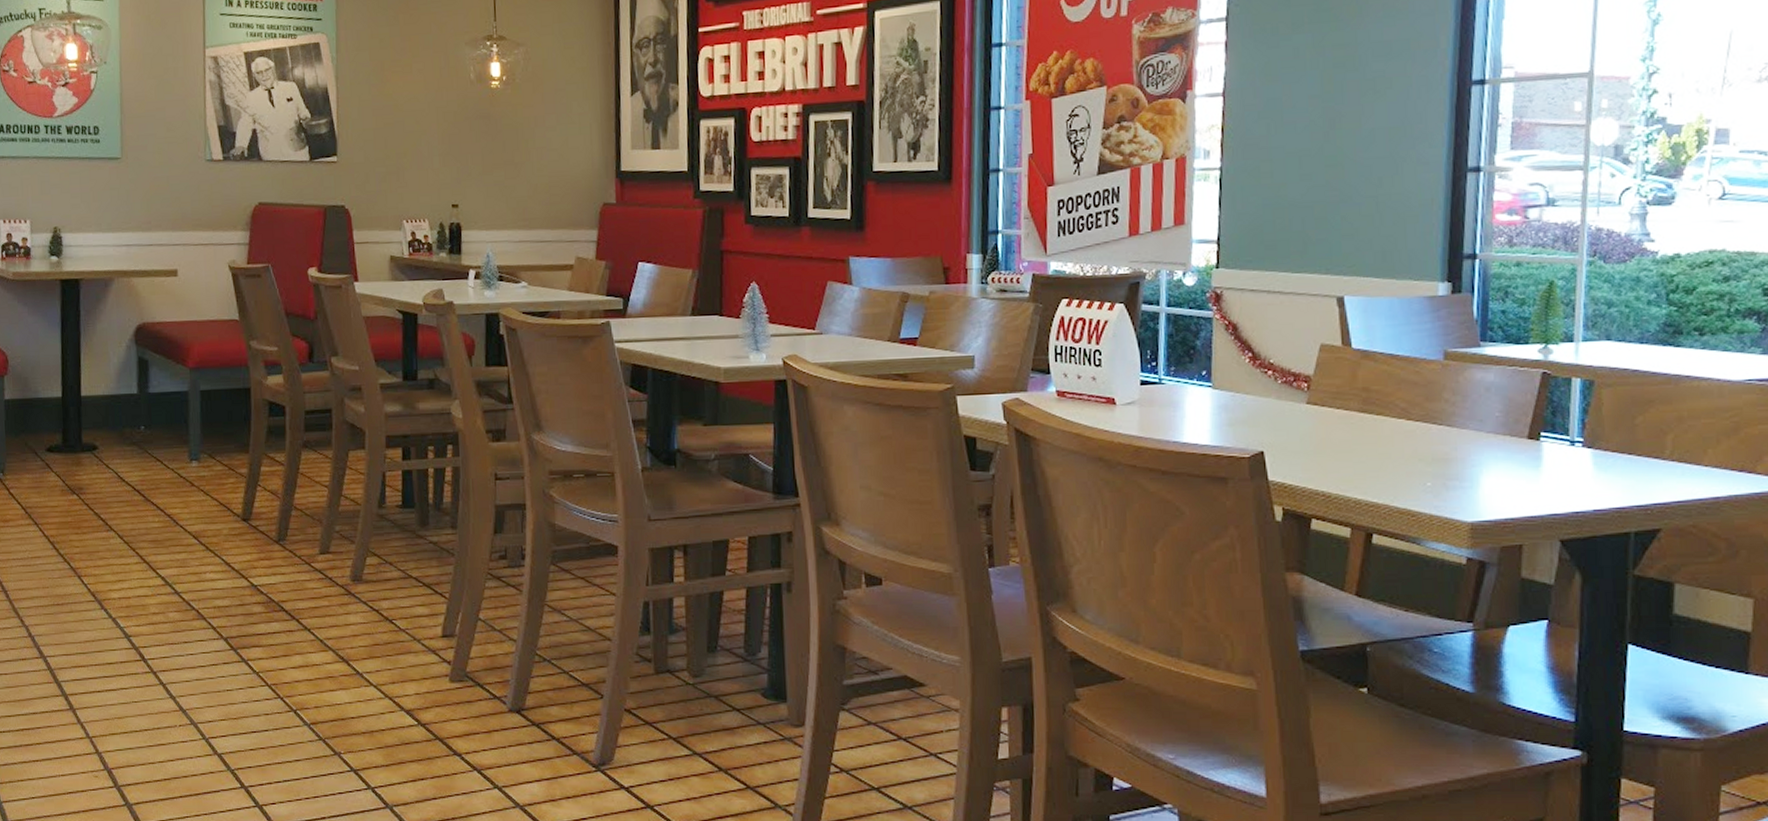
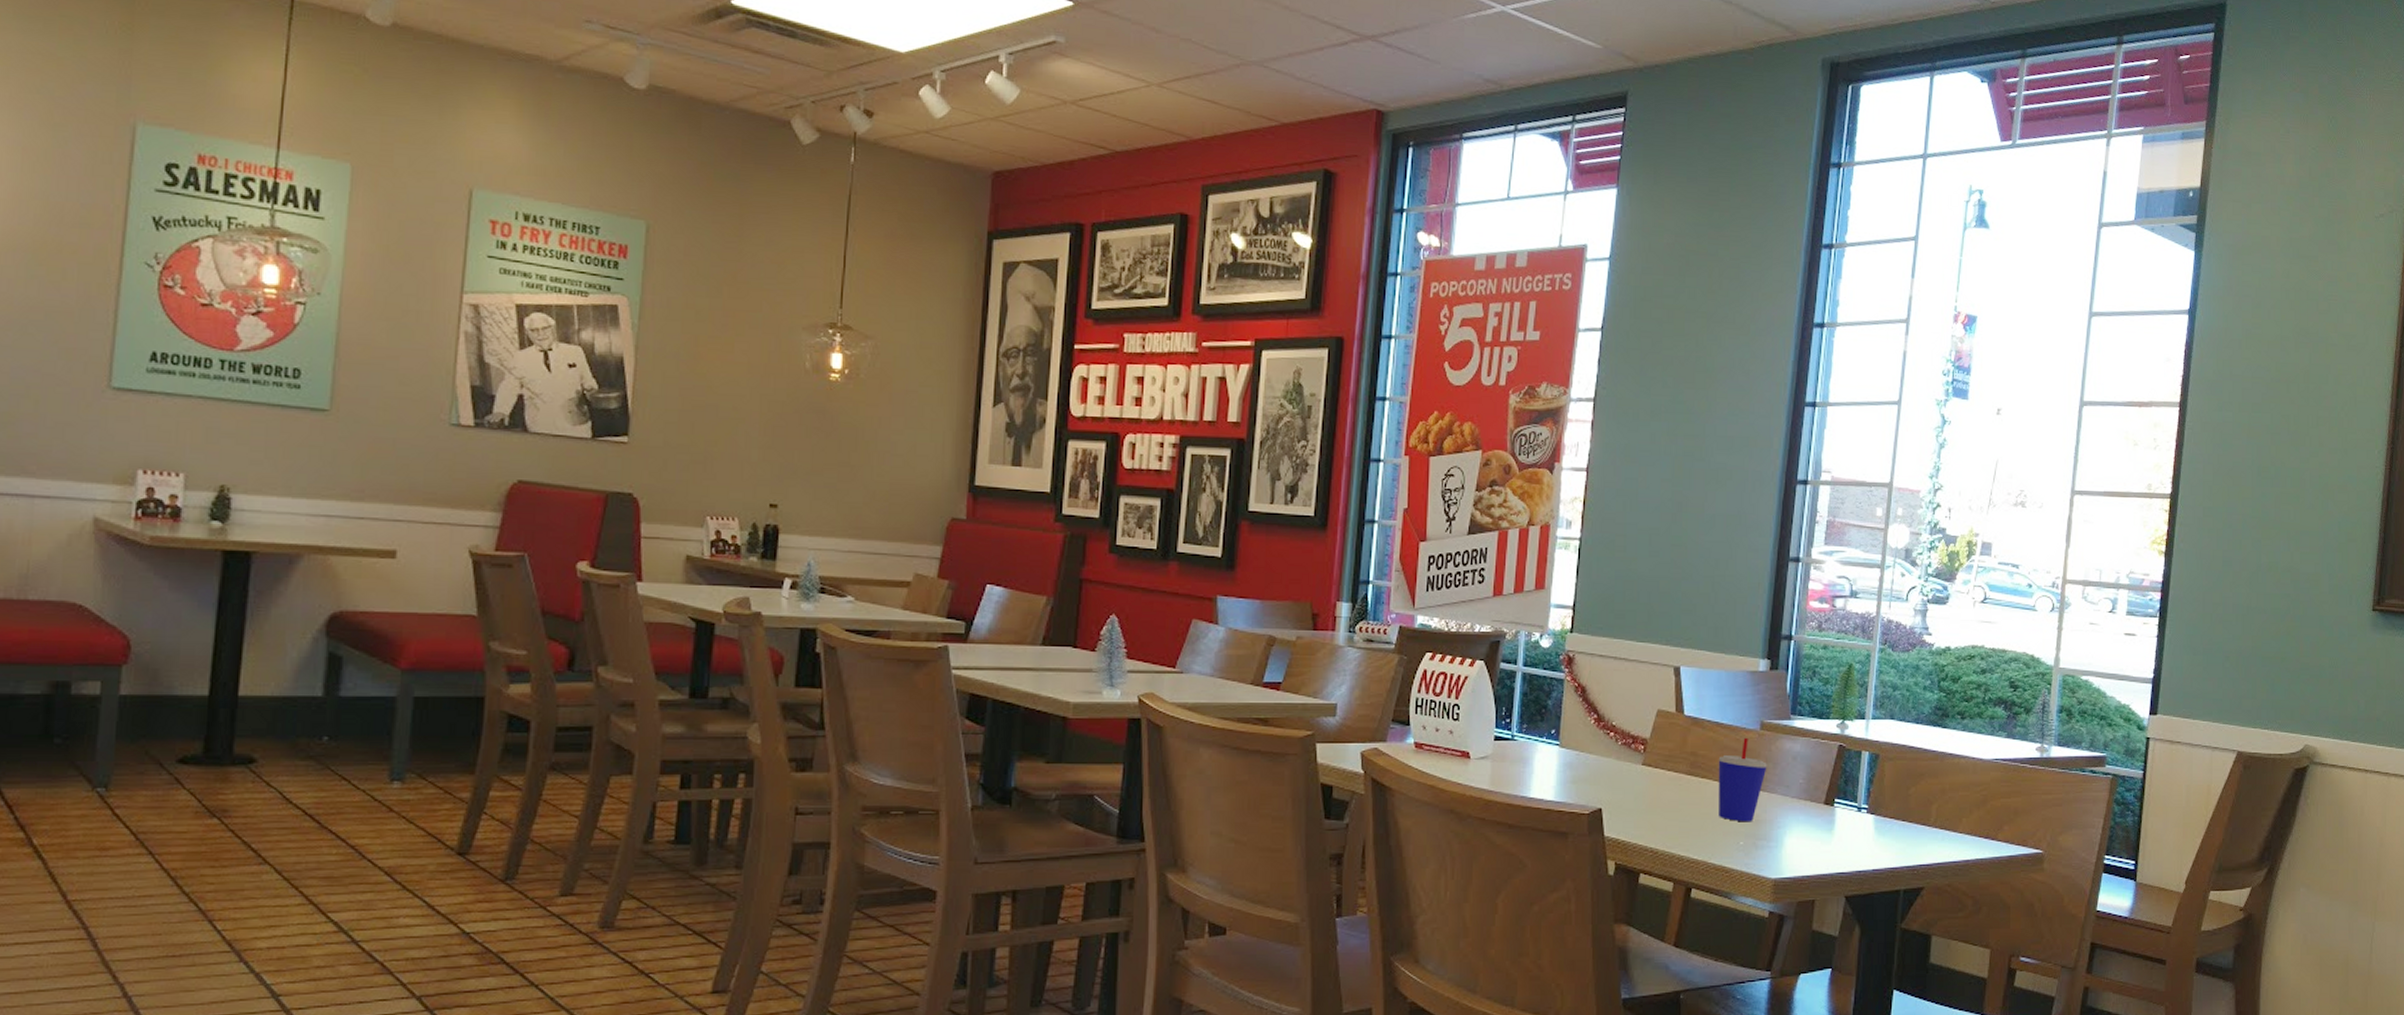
beverage cup: none [1395,369,1455,462] -> present [1718,737,1767,822]

